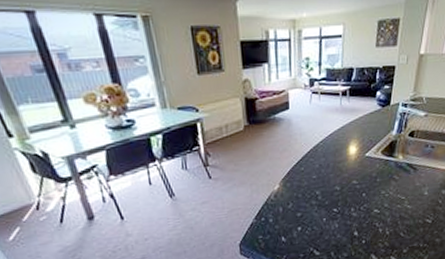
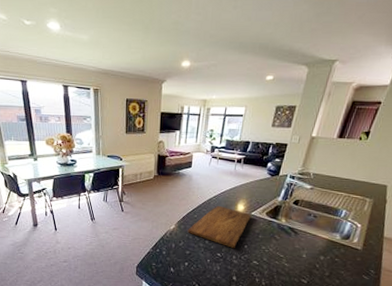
cutting board: none [295,151,365,199] -> present [187,205,251,248]

